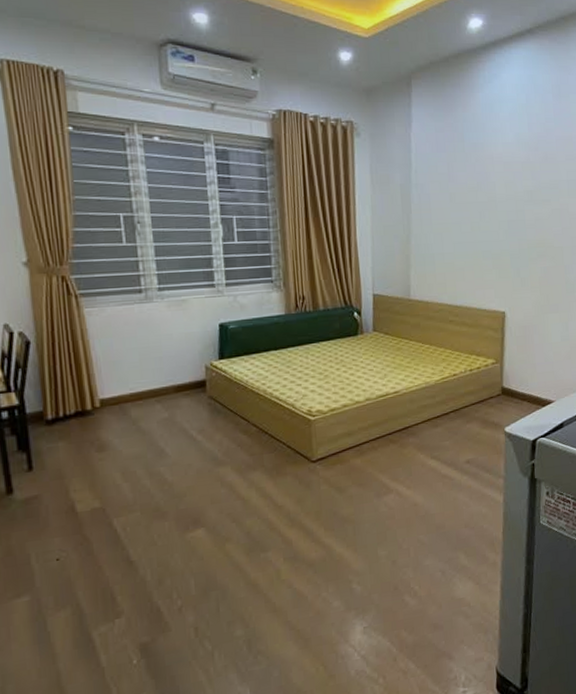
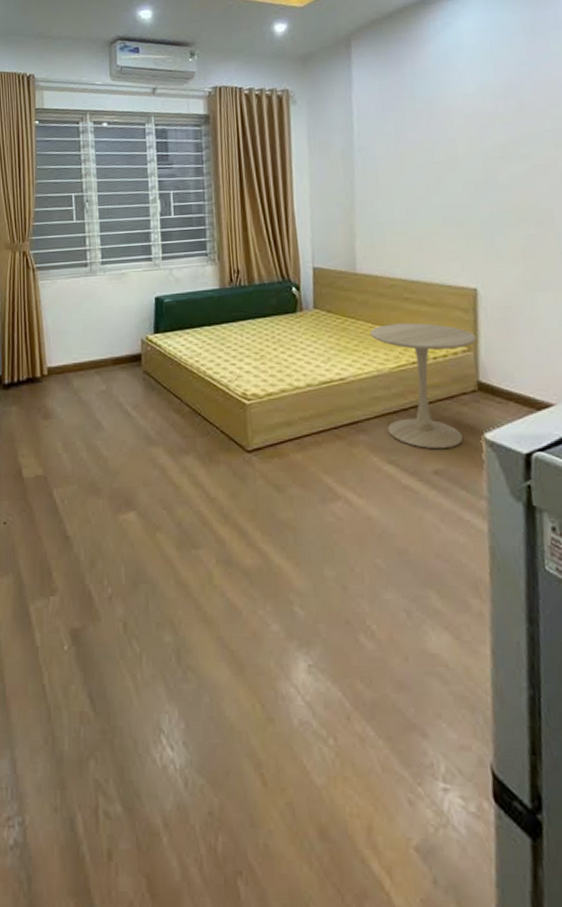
side table: none [420,341,503,444] -> present [369,322,477,450]

